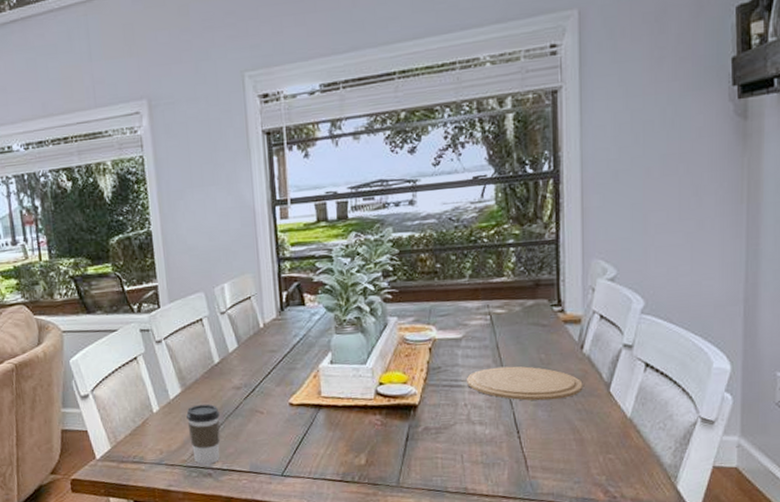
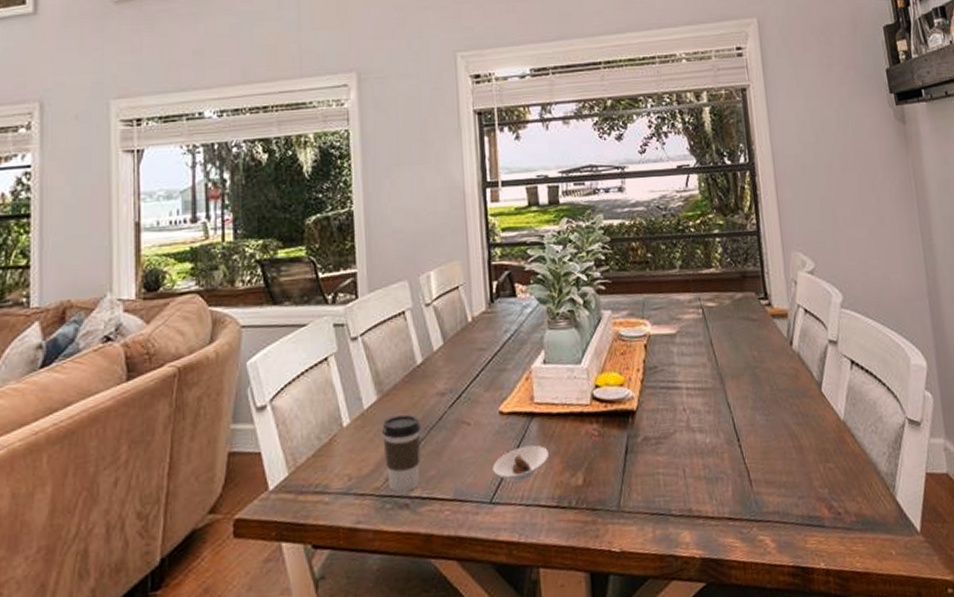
saucer: none [283,431,334,461] -> present [492,445,548,484]
plate: present [467,366,583,401] -> none [684,364,797,404]

